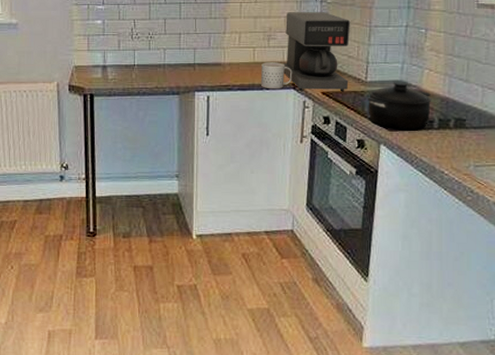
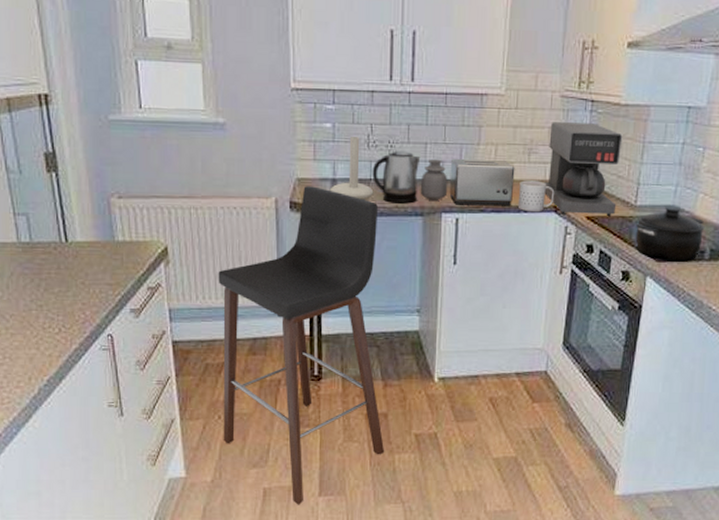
bar stool: none [11,72,150,347] -> present [218,186,384,505]
paper towel holder: none [101,31,137,82] -> present [329,137,374,200]
kettle: none [135,41,176,85] -> present [372,151,421,204]
jar: none [176,46,200,81] -> present [420,159,448,201]
toaster: none [201,45,257,85] -> present [449,158,515,206]

